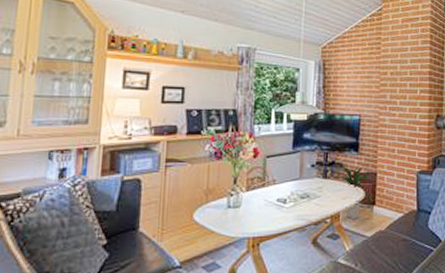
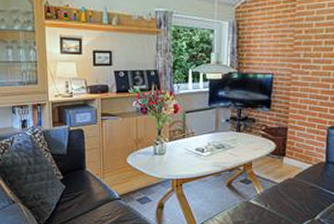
indoor plant: present [337,166,374,220] -> none [250,121,284,168]

